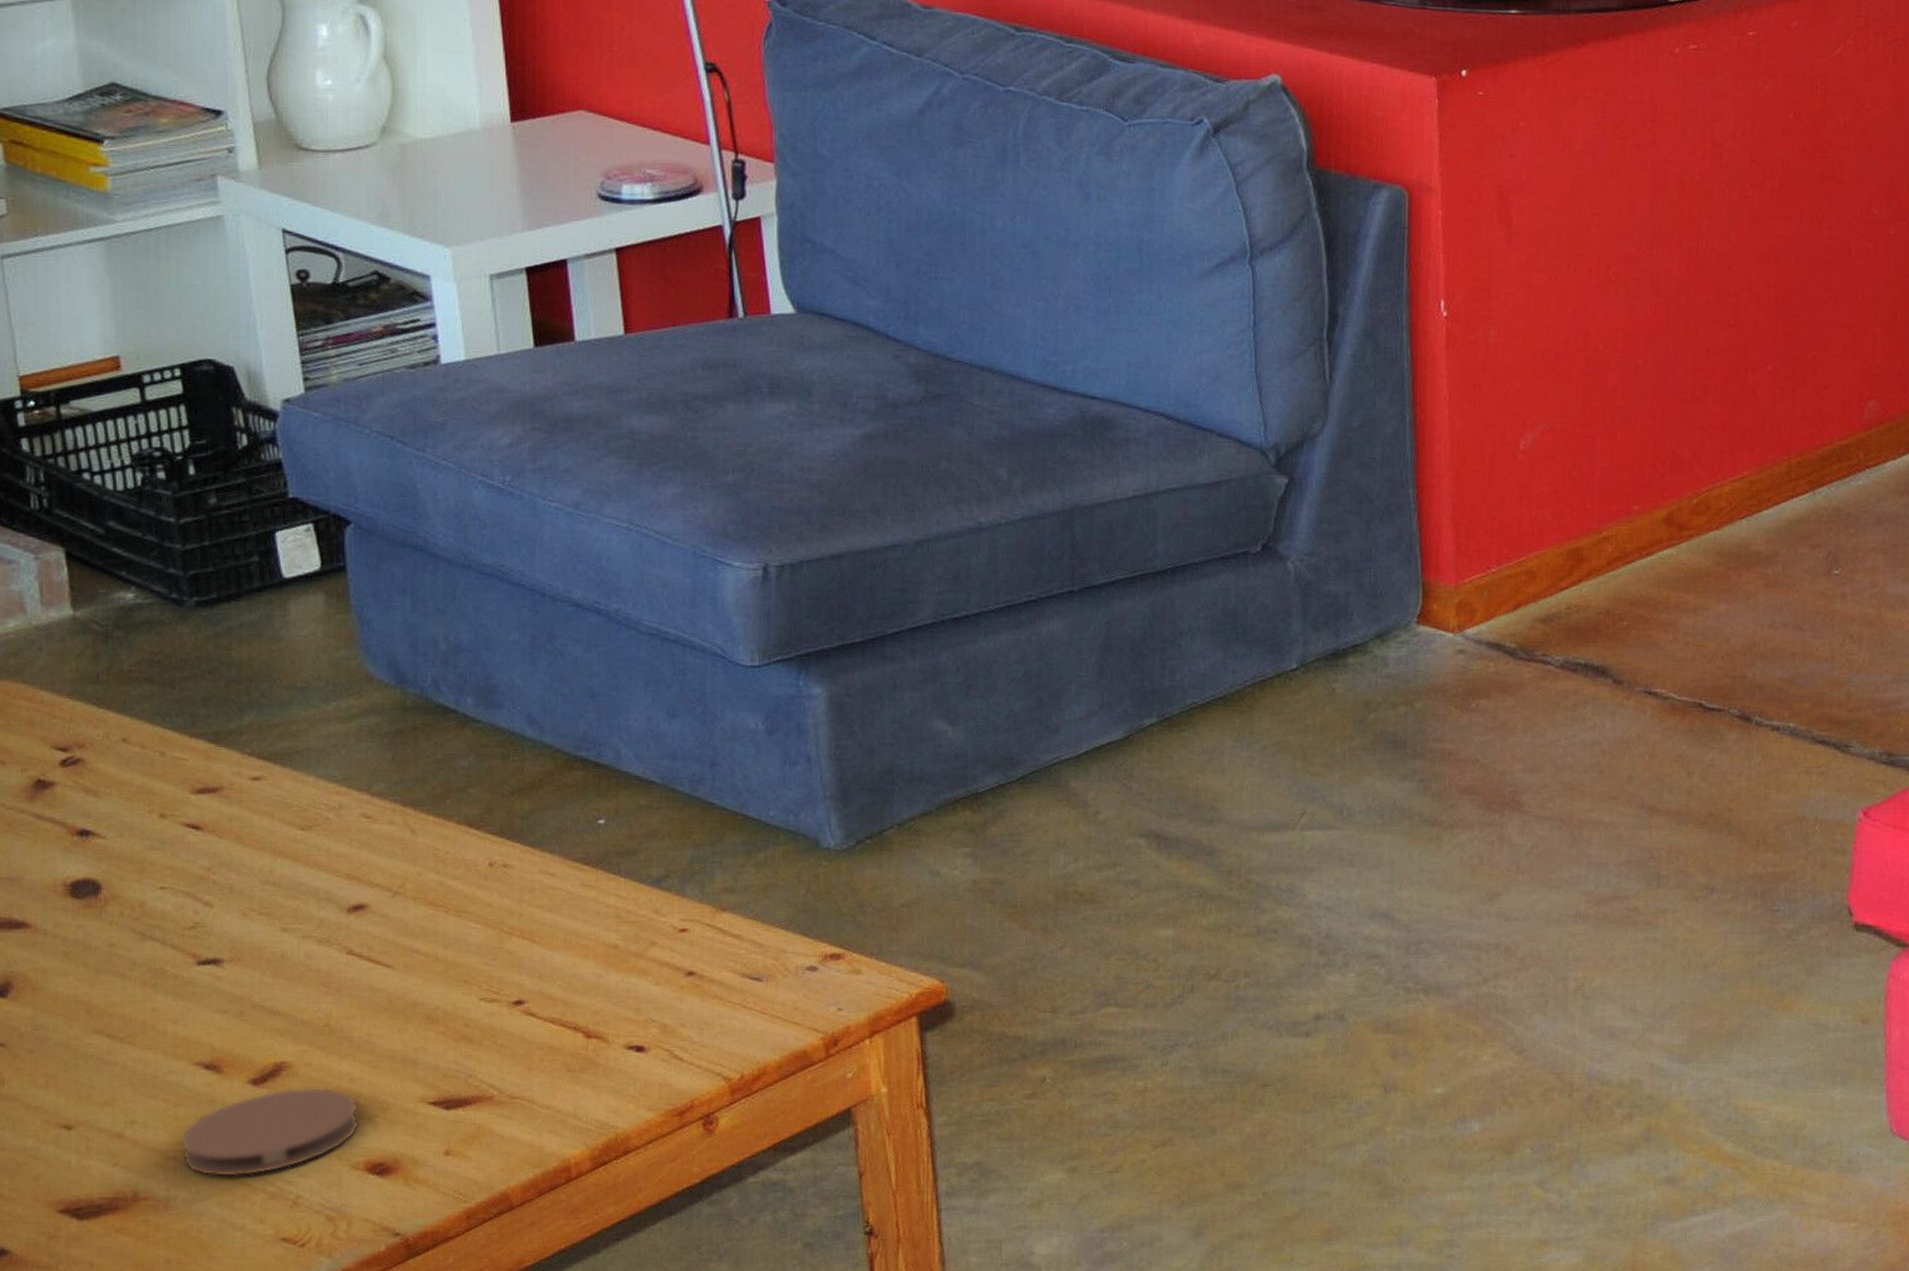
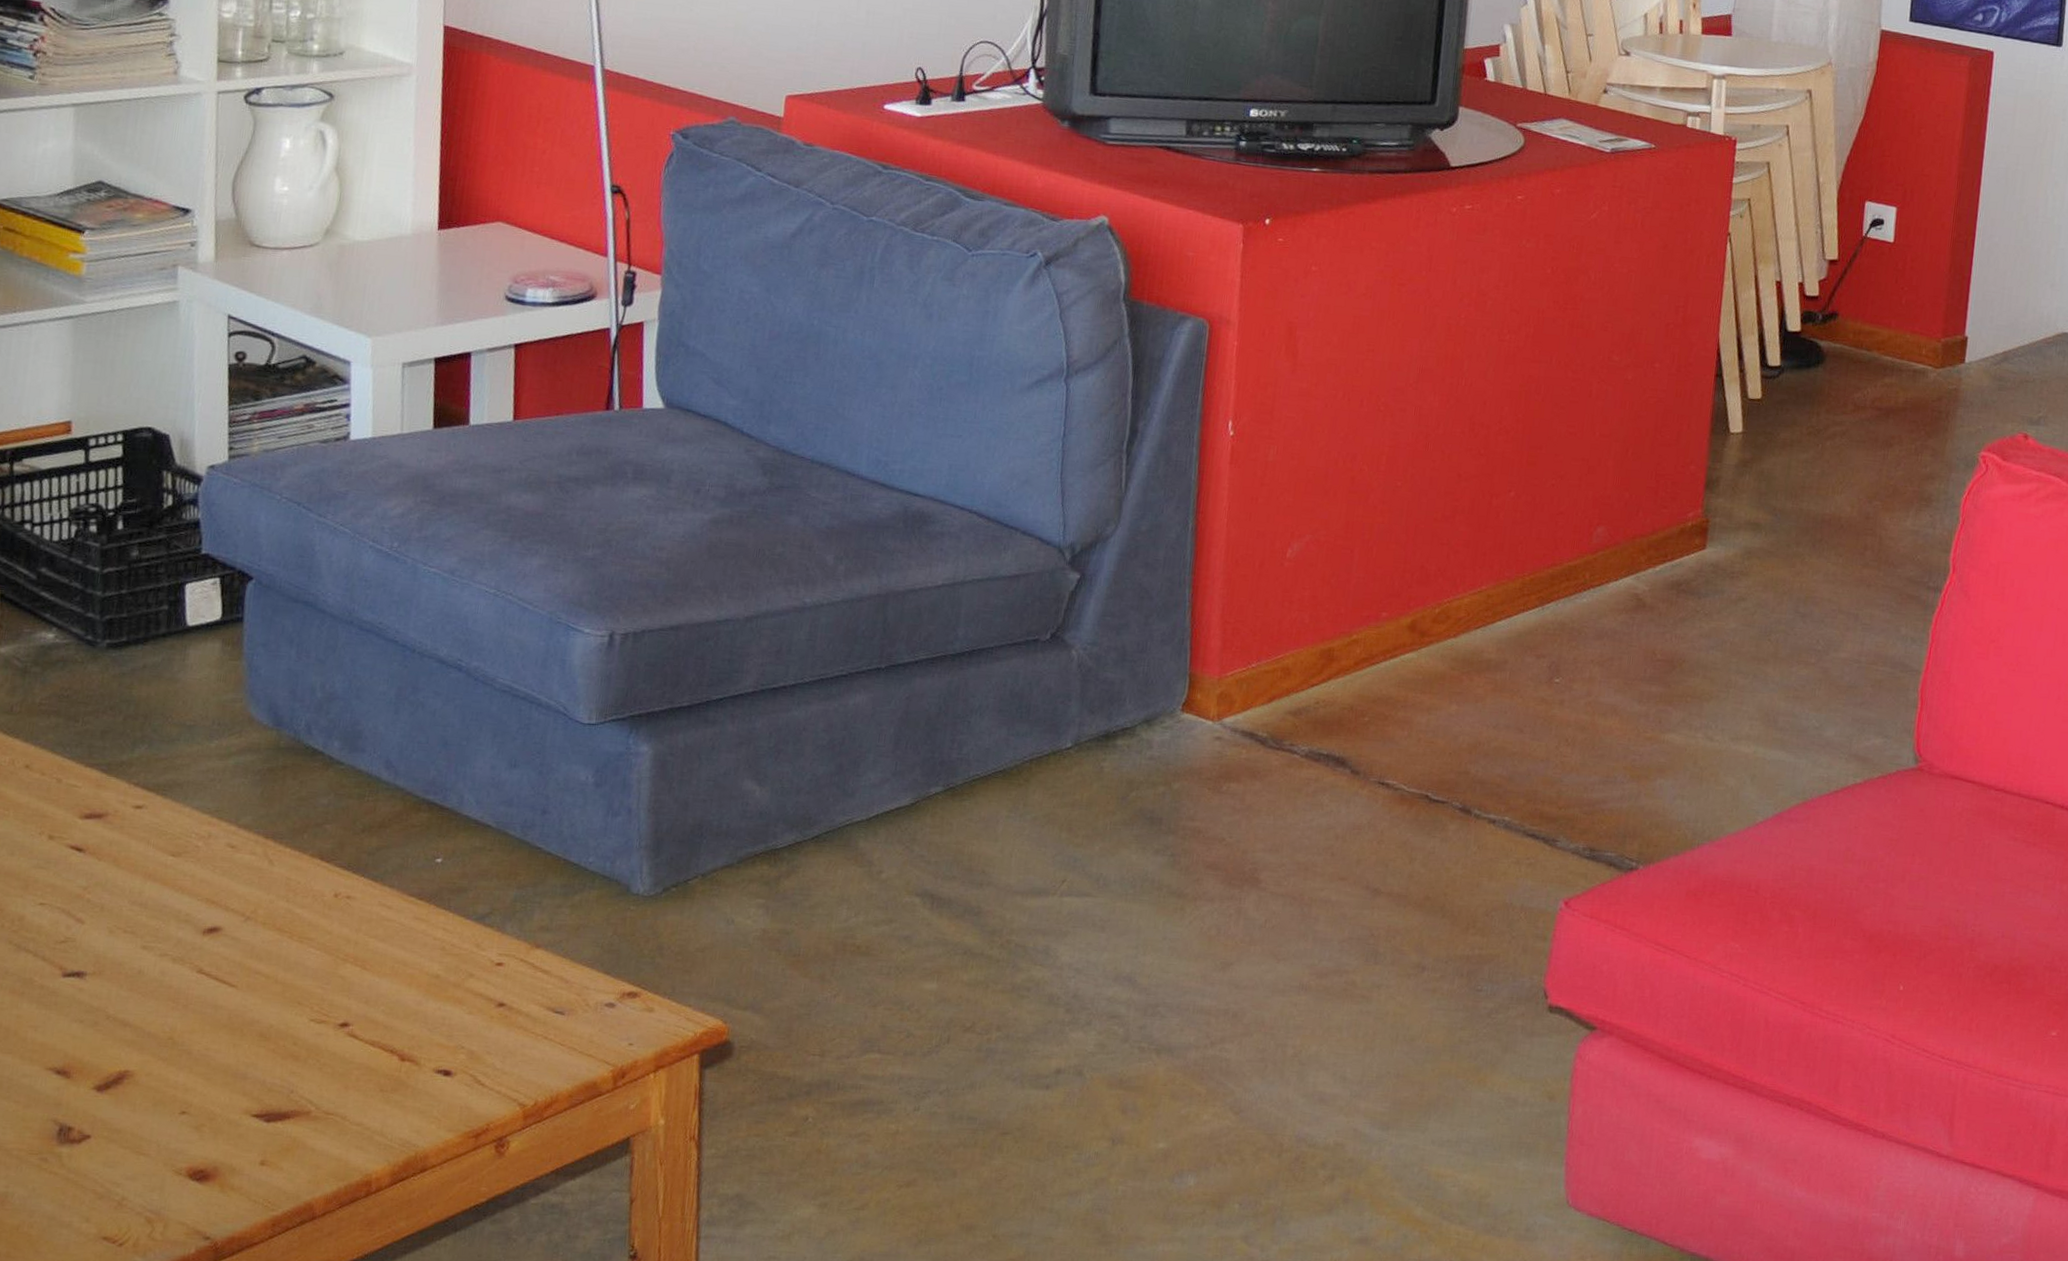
coaster: present [179,1087,360,1177] -> none [24,1095,189,1177]

